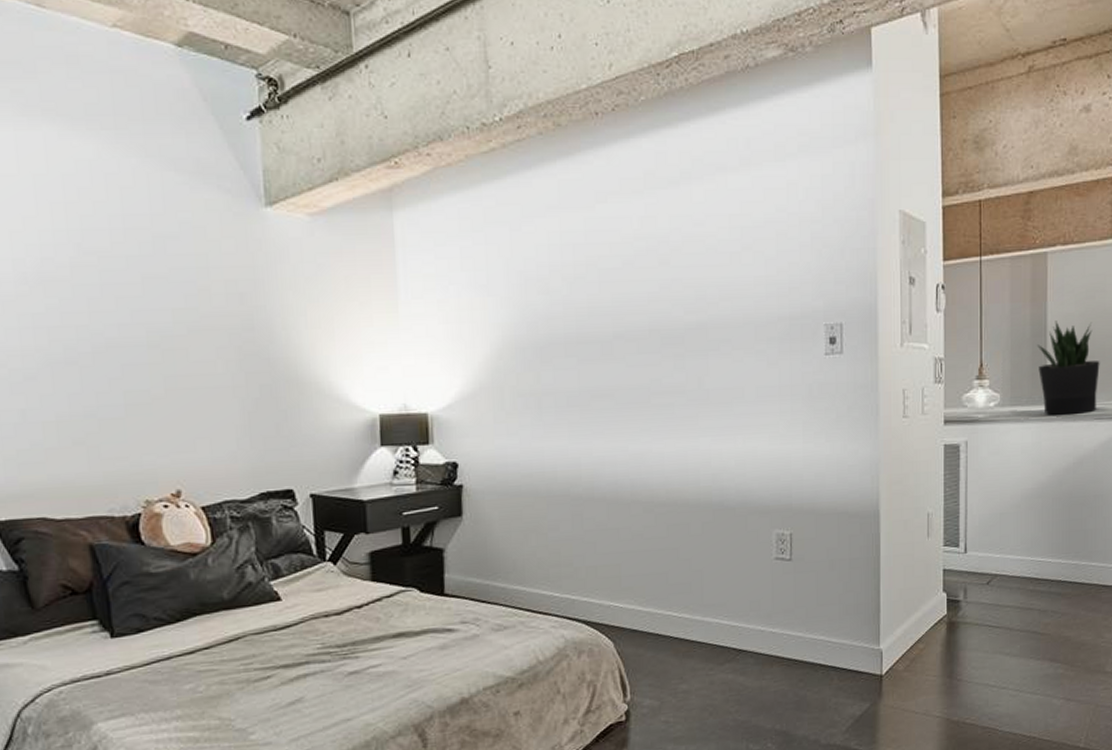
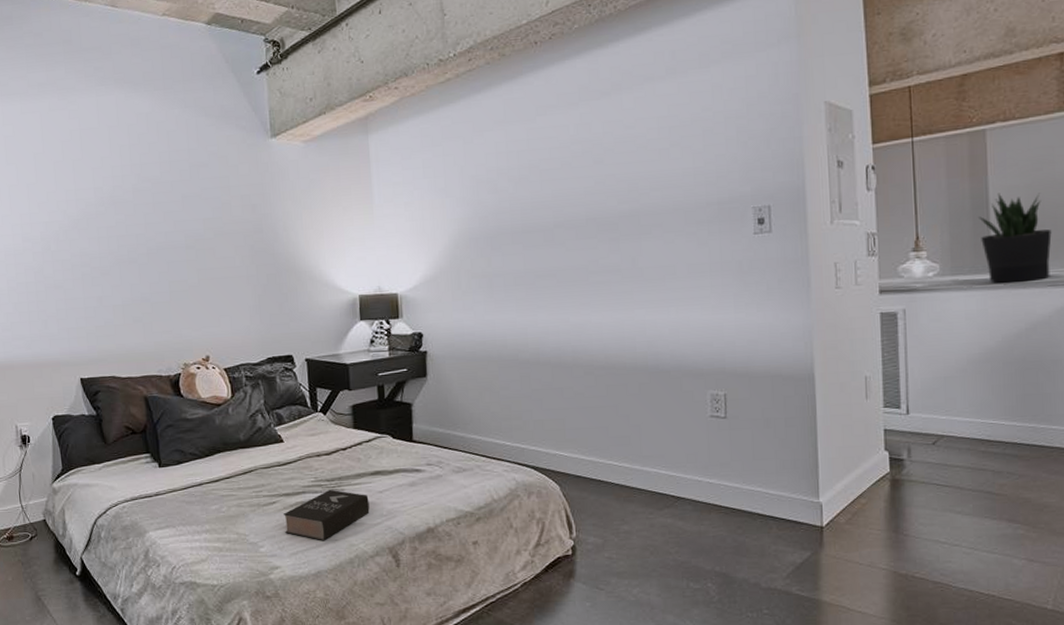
book: none [280,657,391,722] -> present [282,489,370,541]

